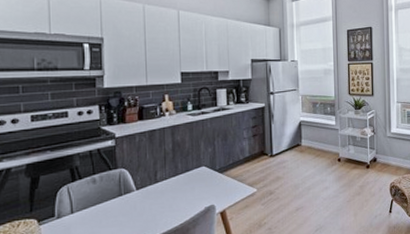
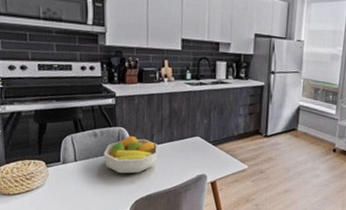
fruit bowl: none [103,175,163,219] -> present [103,135,158,174]

